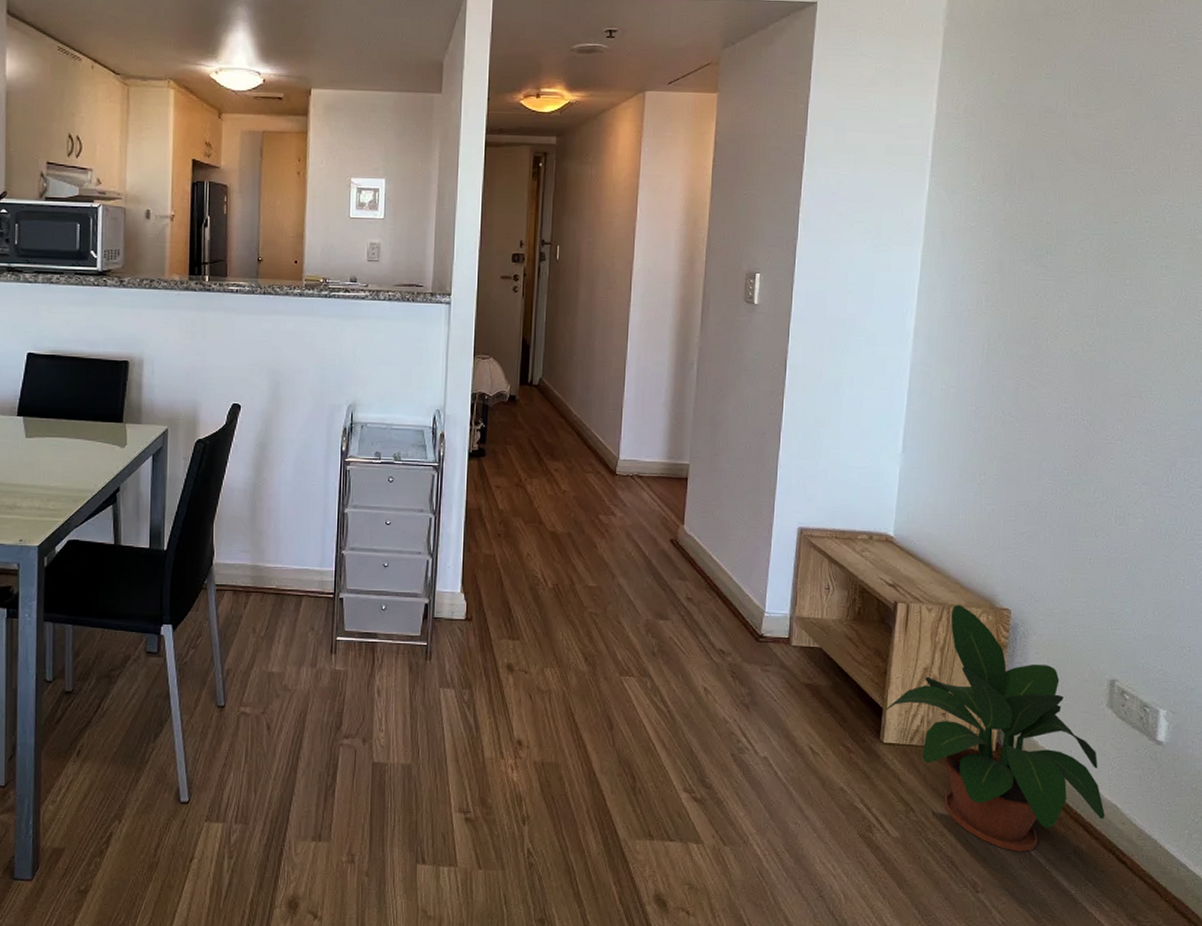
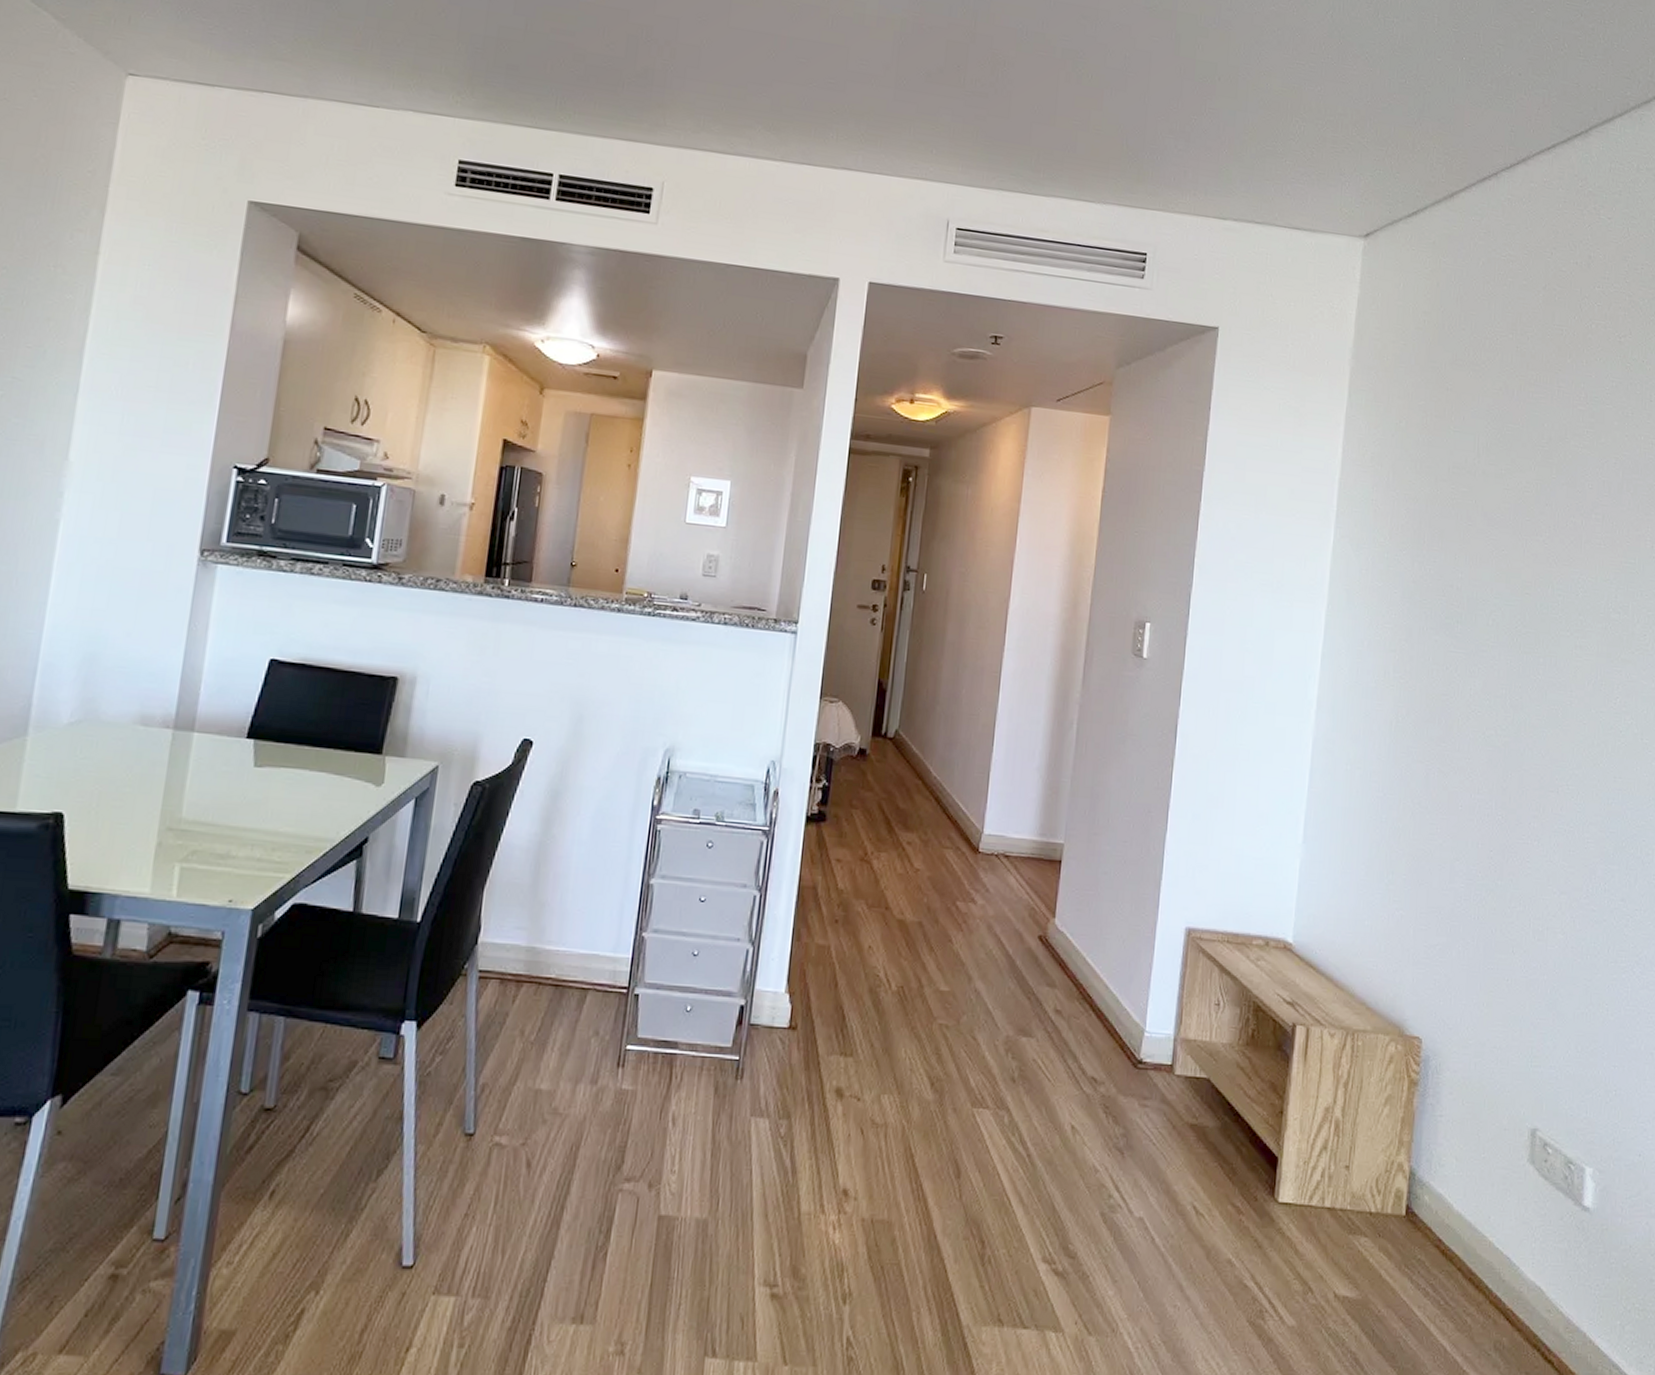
potted plant: present [883,605,1105,852] -> none [1278,1031,1528,1347]

